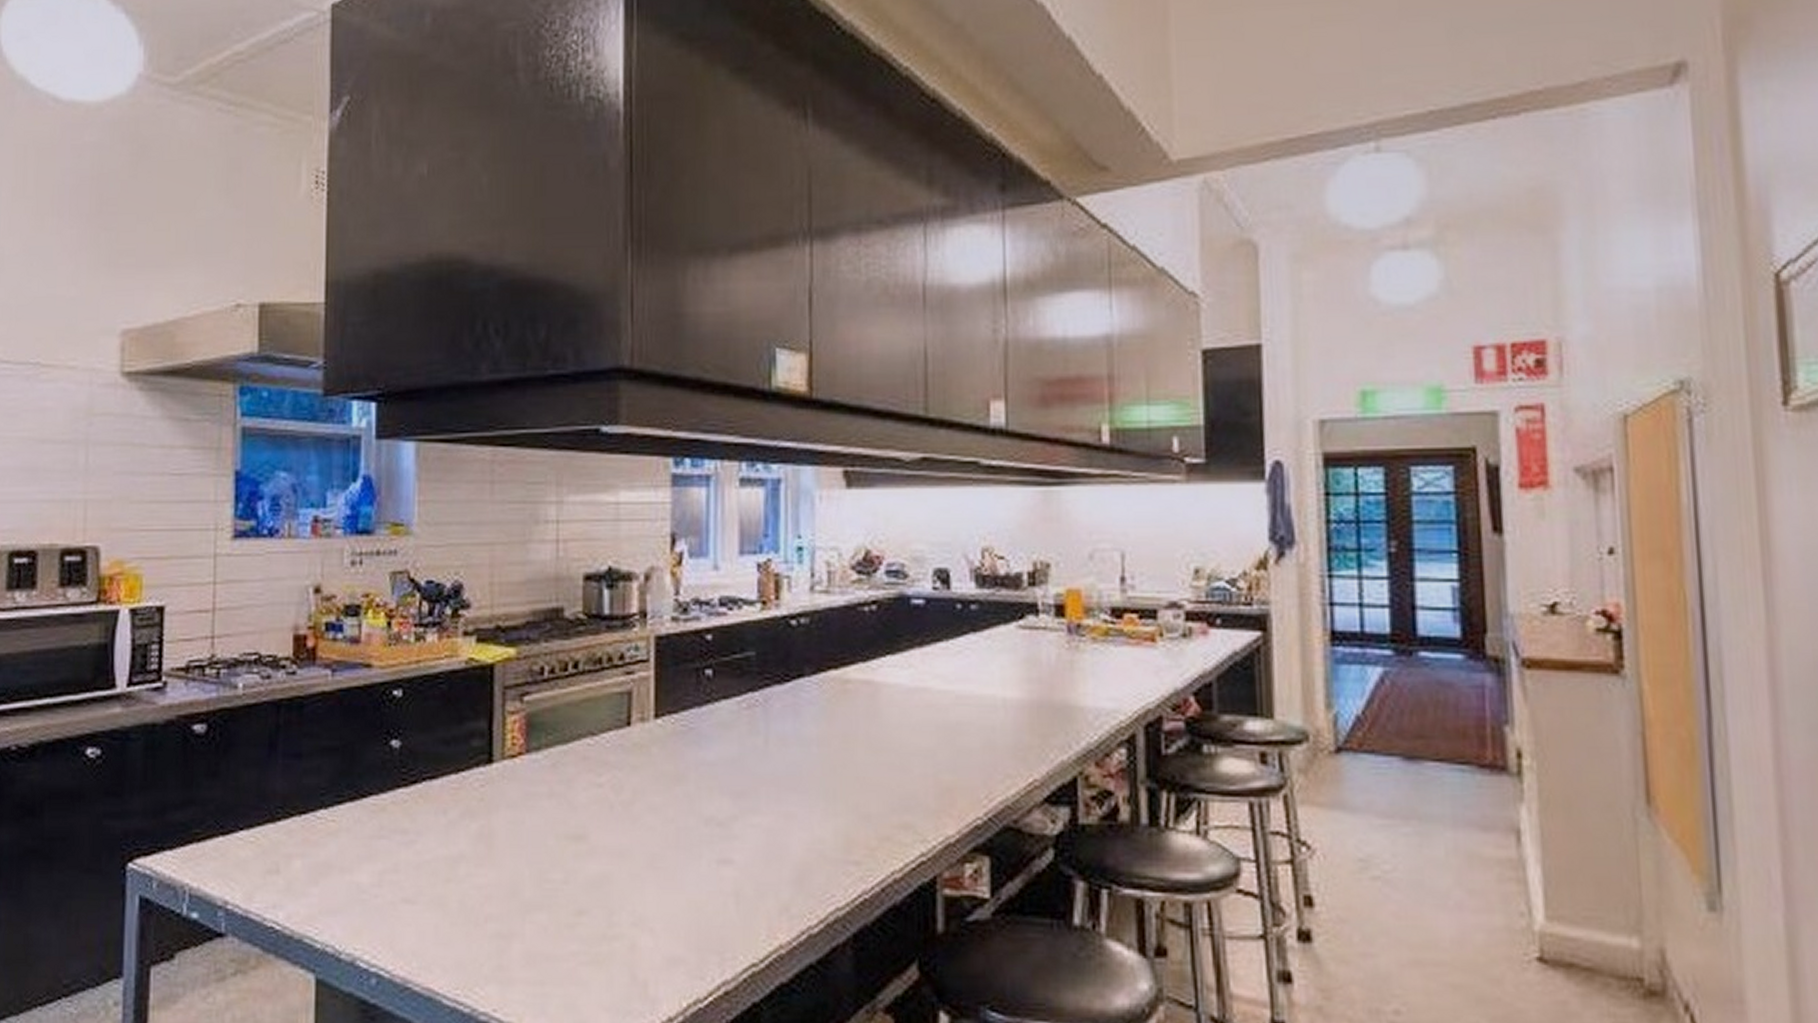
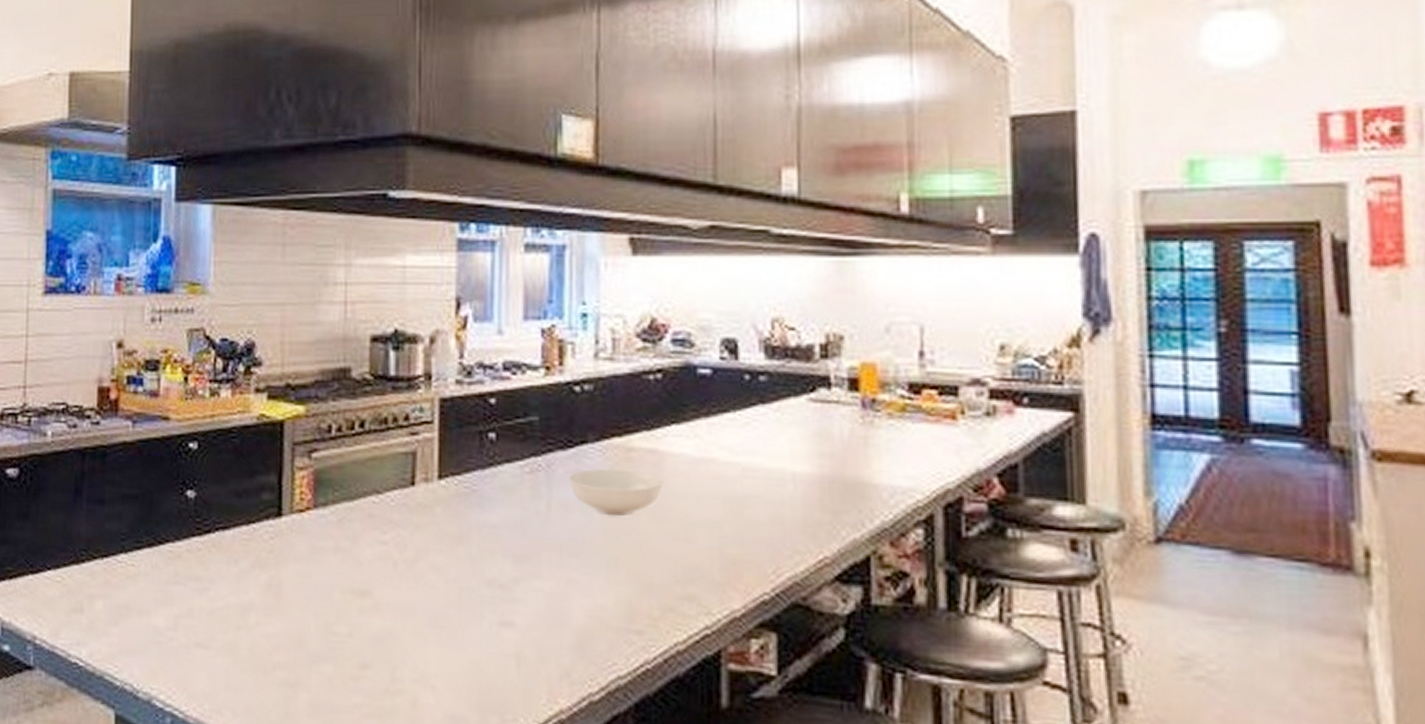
bowl: none [786,702,880,749] -> present [569,469,664,517]

